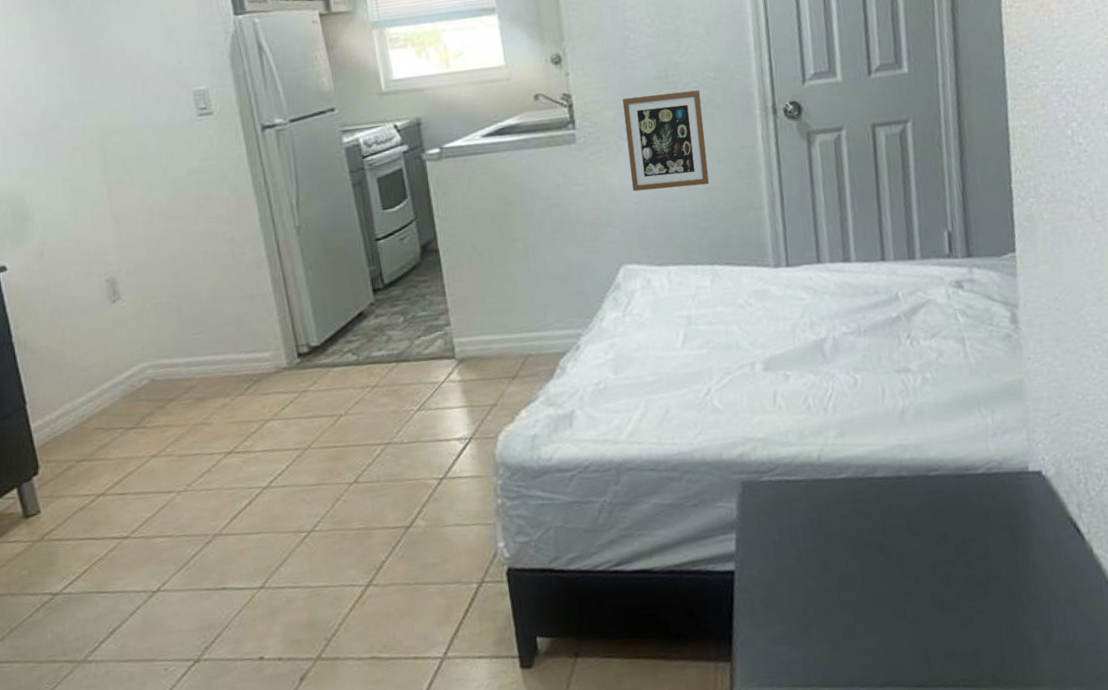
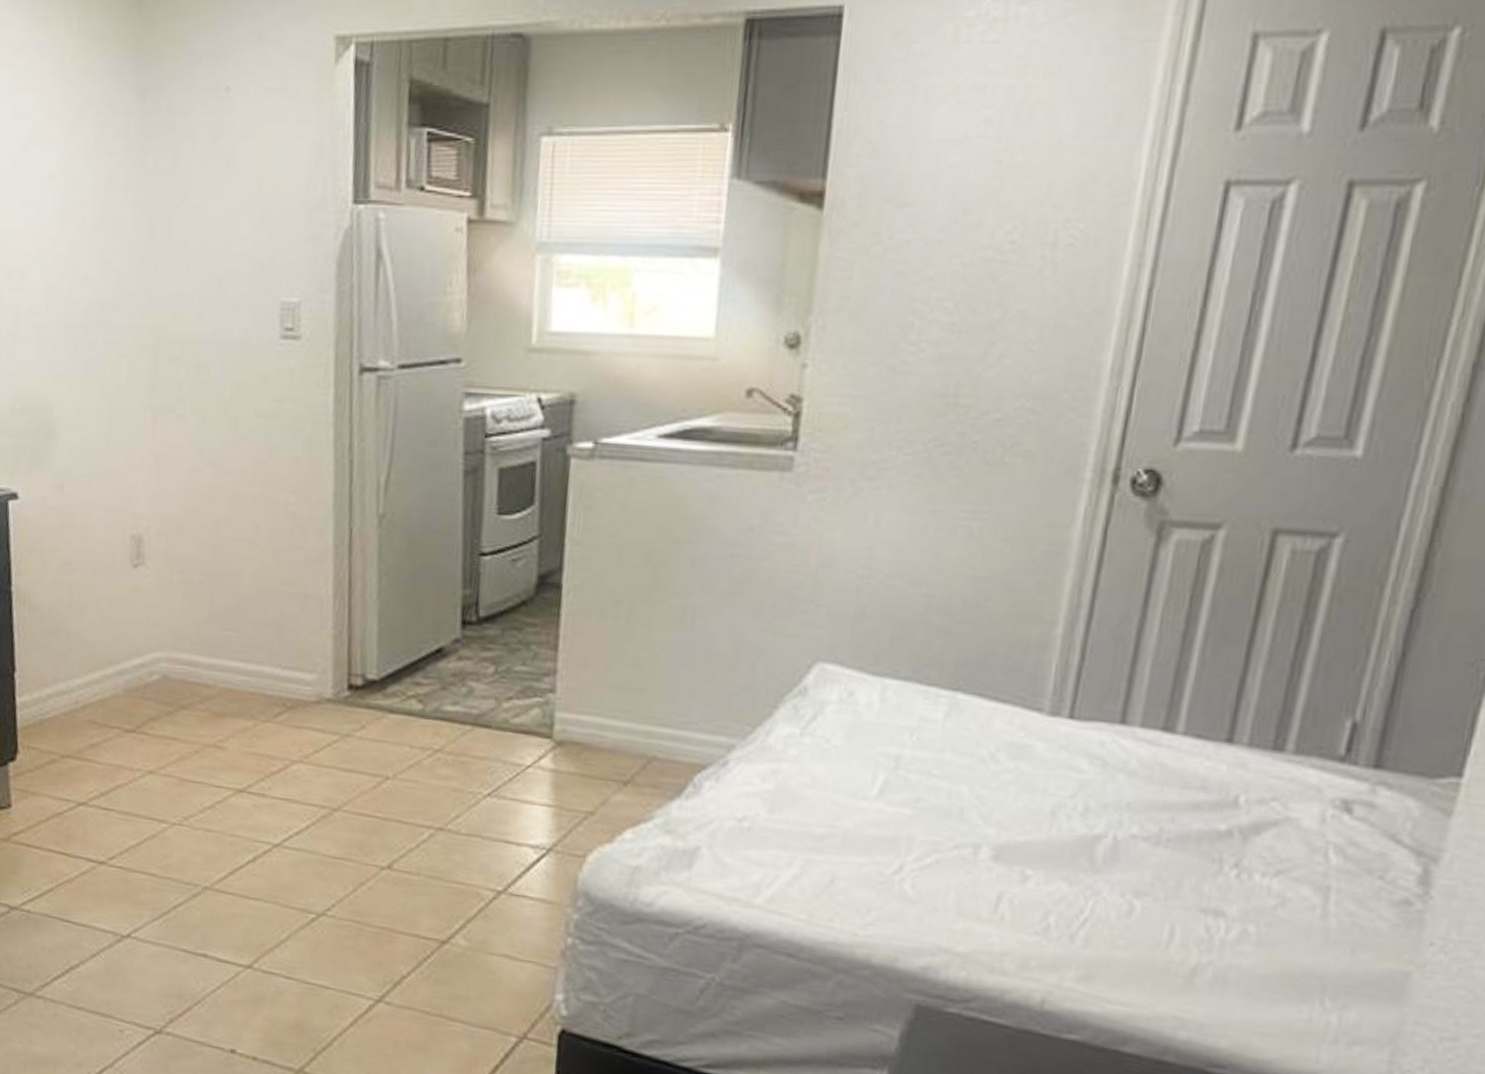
picture frame: present [622,90,709,192] -> none [860,417,1004,571]

